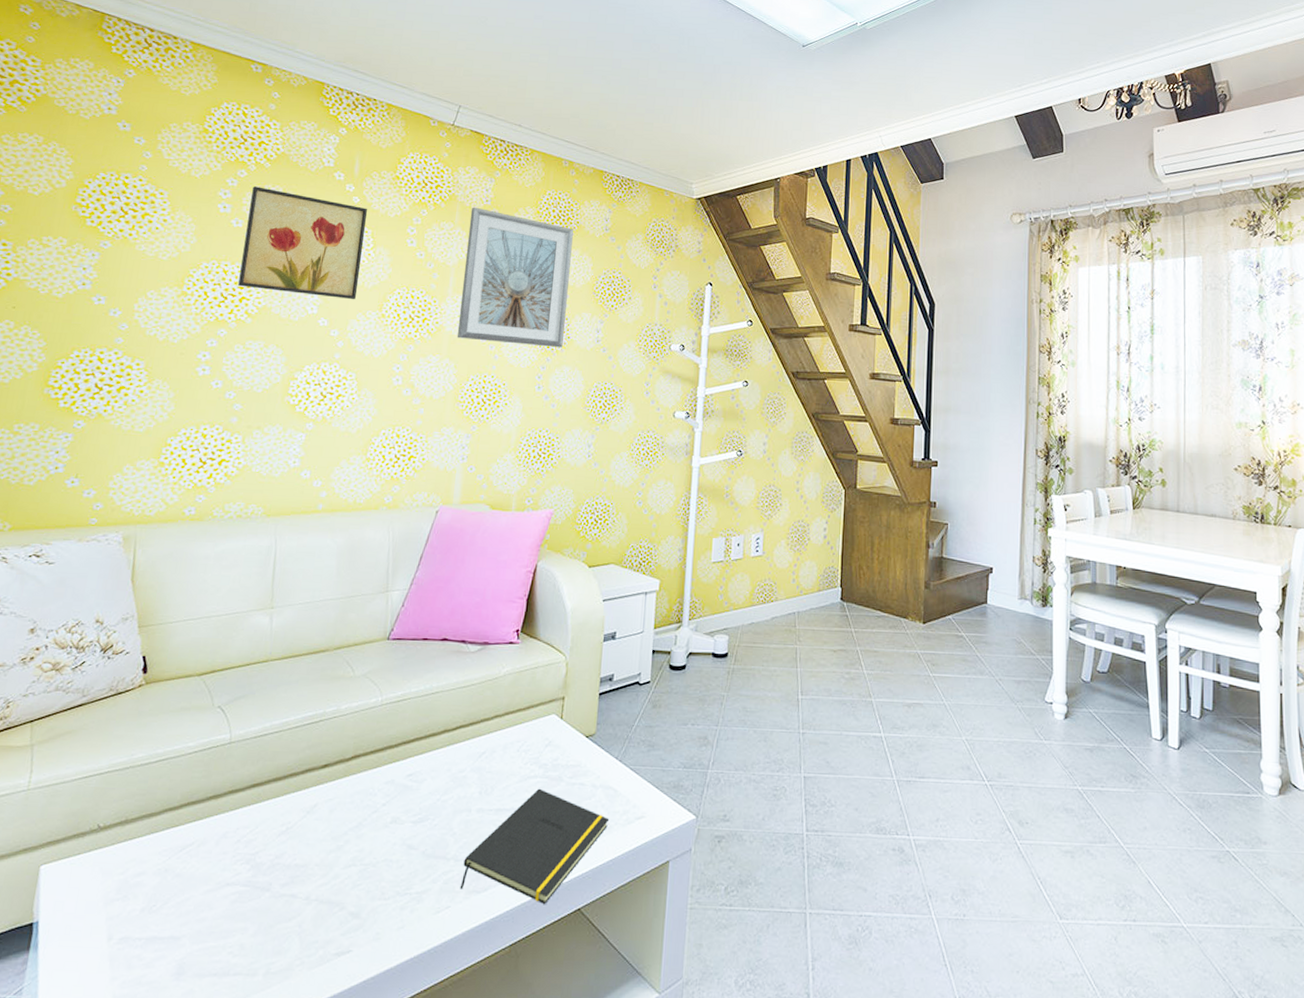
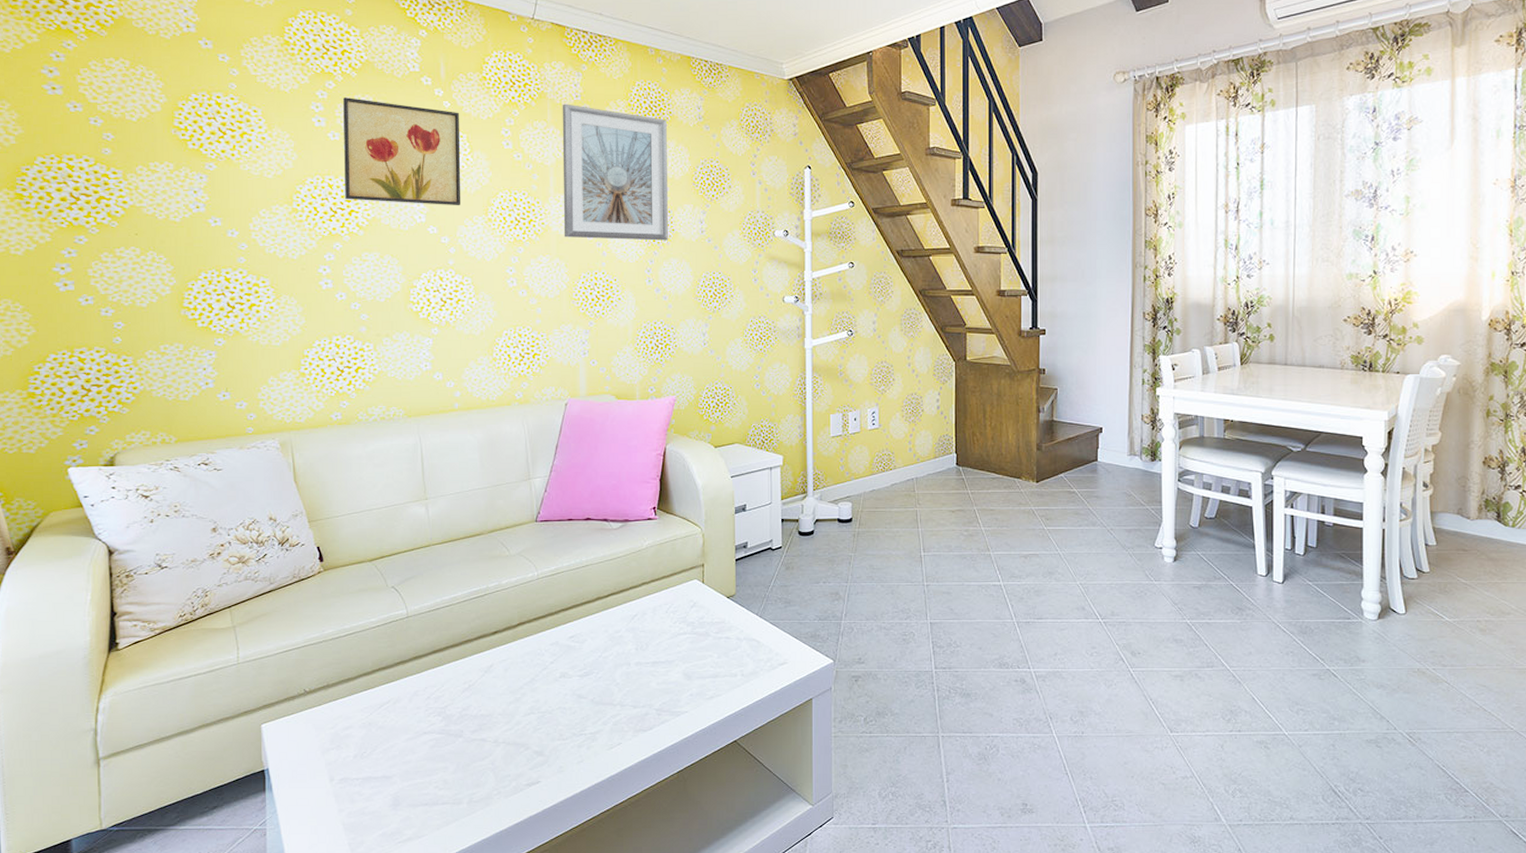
notepad: present [459,788,610,905] -> none [628,643,755,739]

